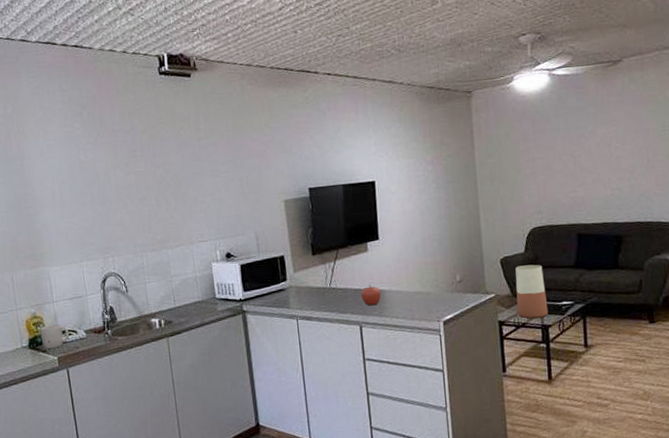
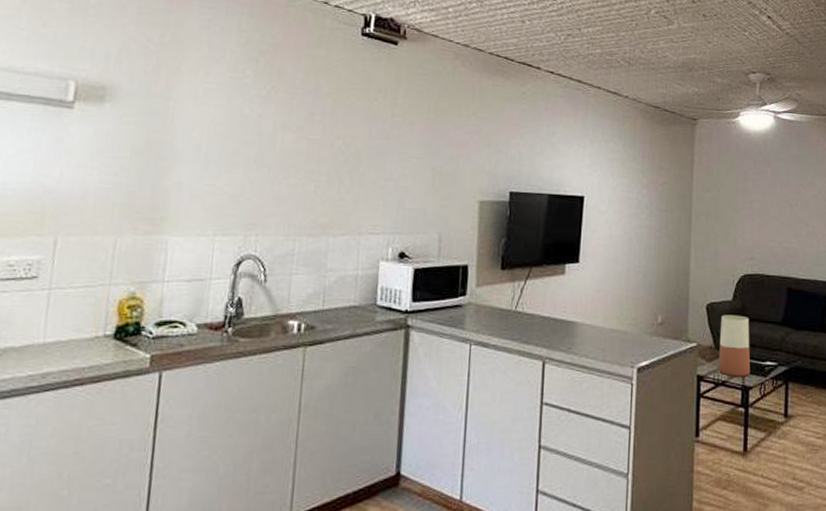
mug: present [40,323,70,349] -> none [133,310,176,342]
fruit: present [361,284,381,306] -> none [550,313,573,339]

